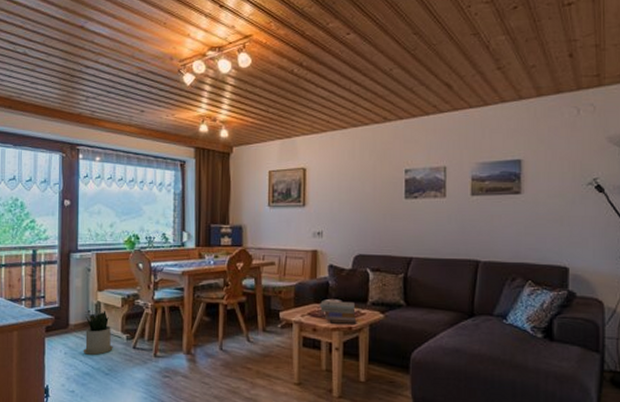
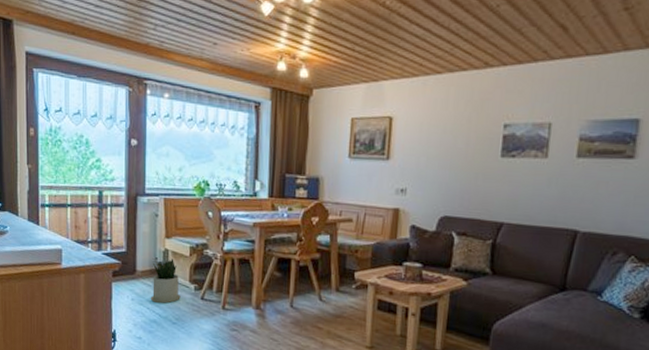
books: present [320,301,357,324] -> none [398,263,437,290]

